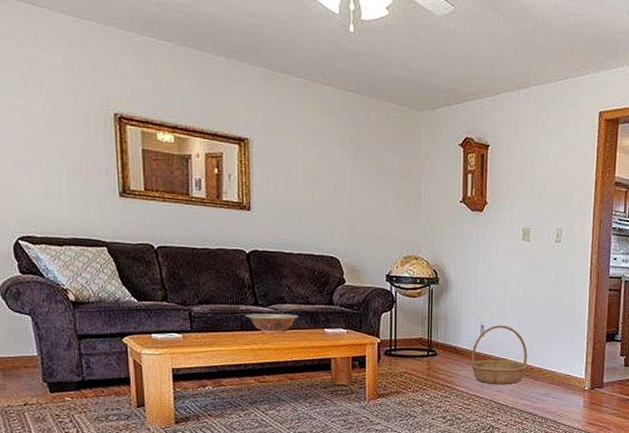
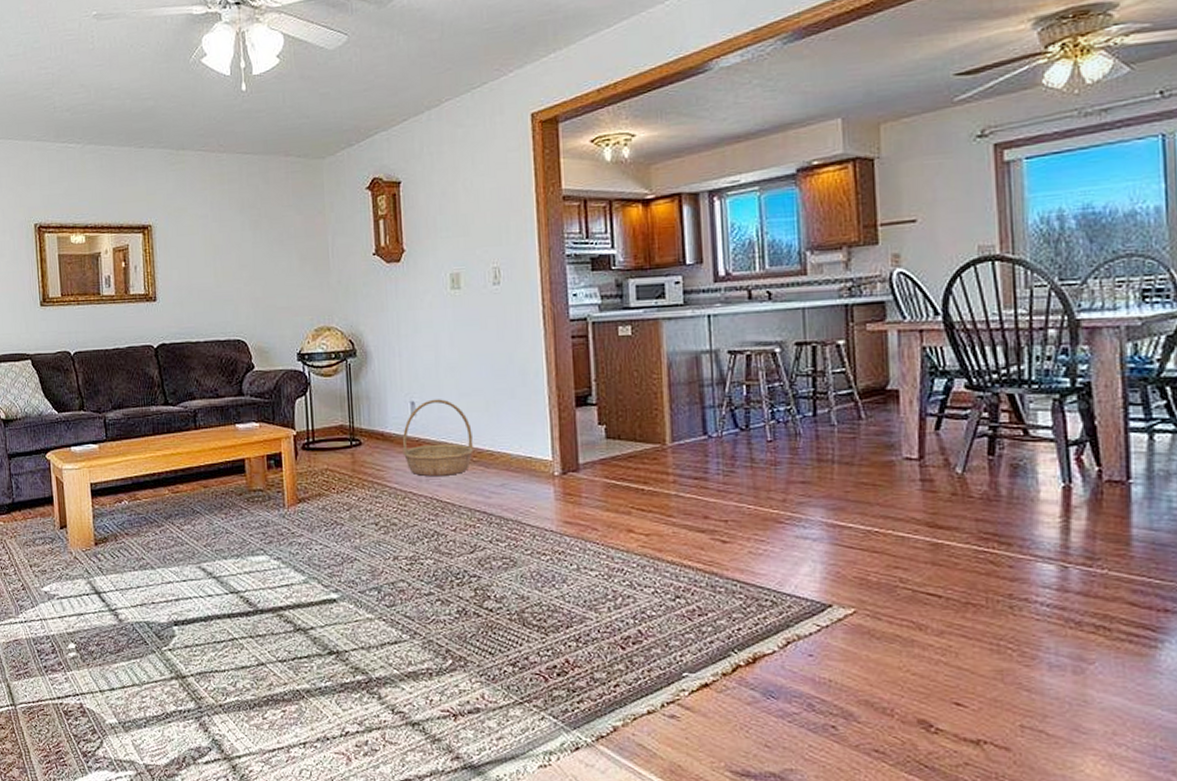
decorative bowl: present [245,313,299,334] -> none [156,411,209,436]

